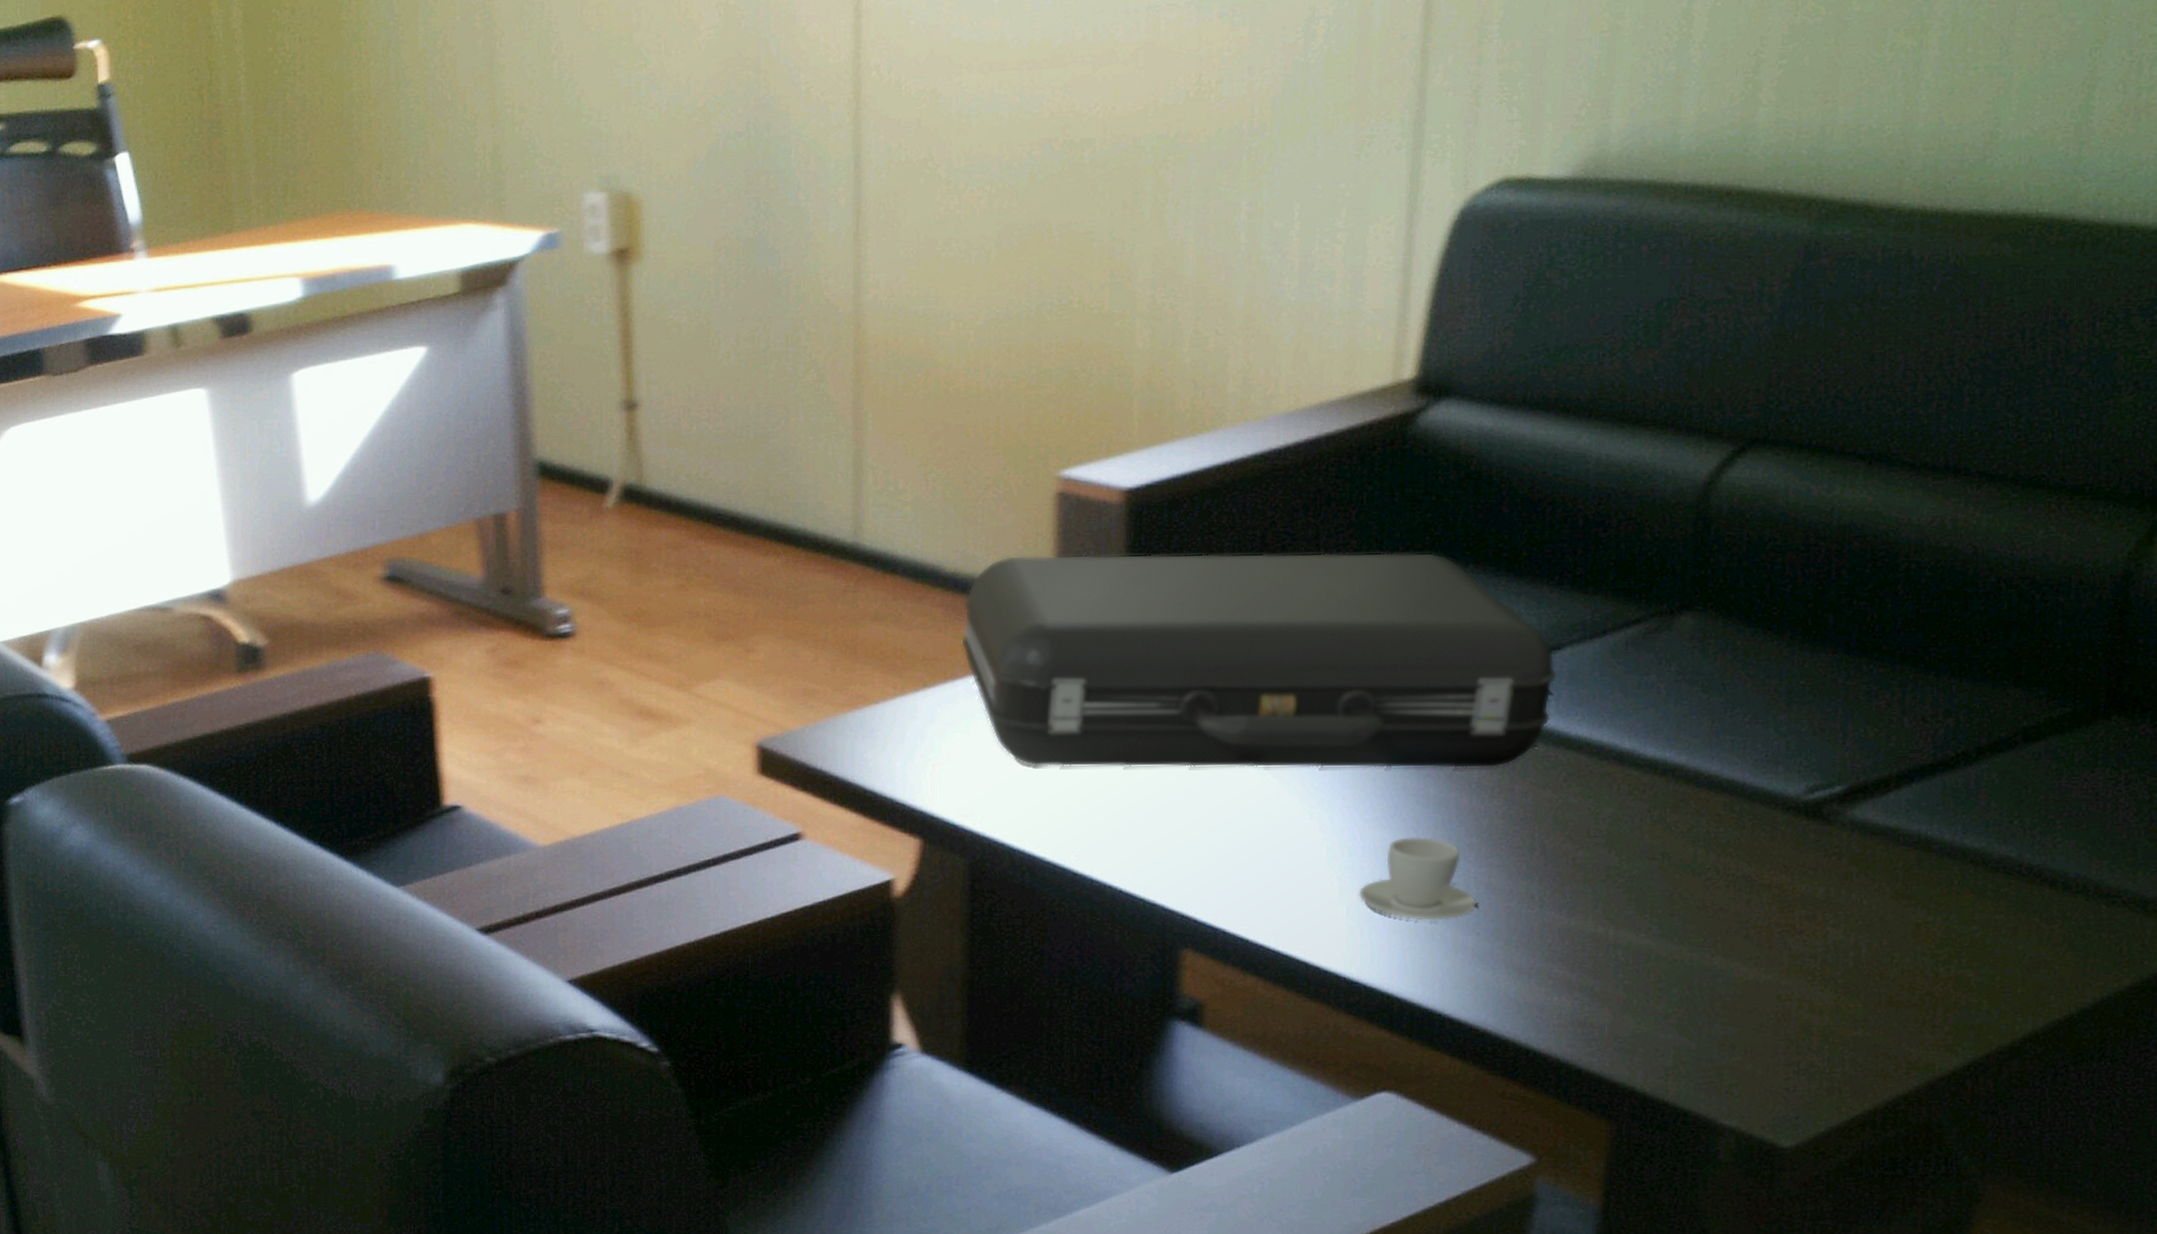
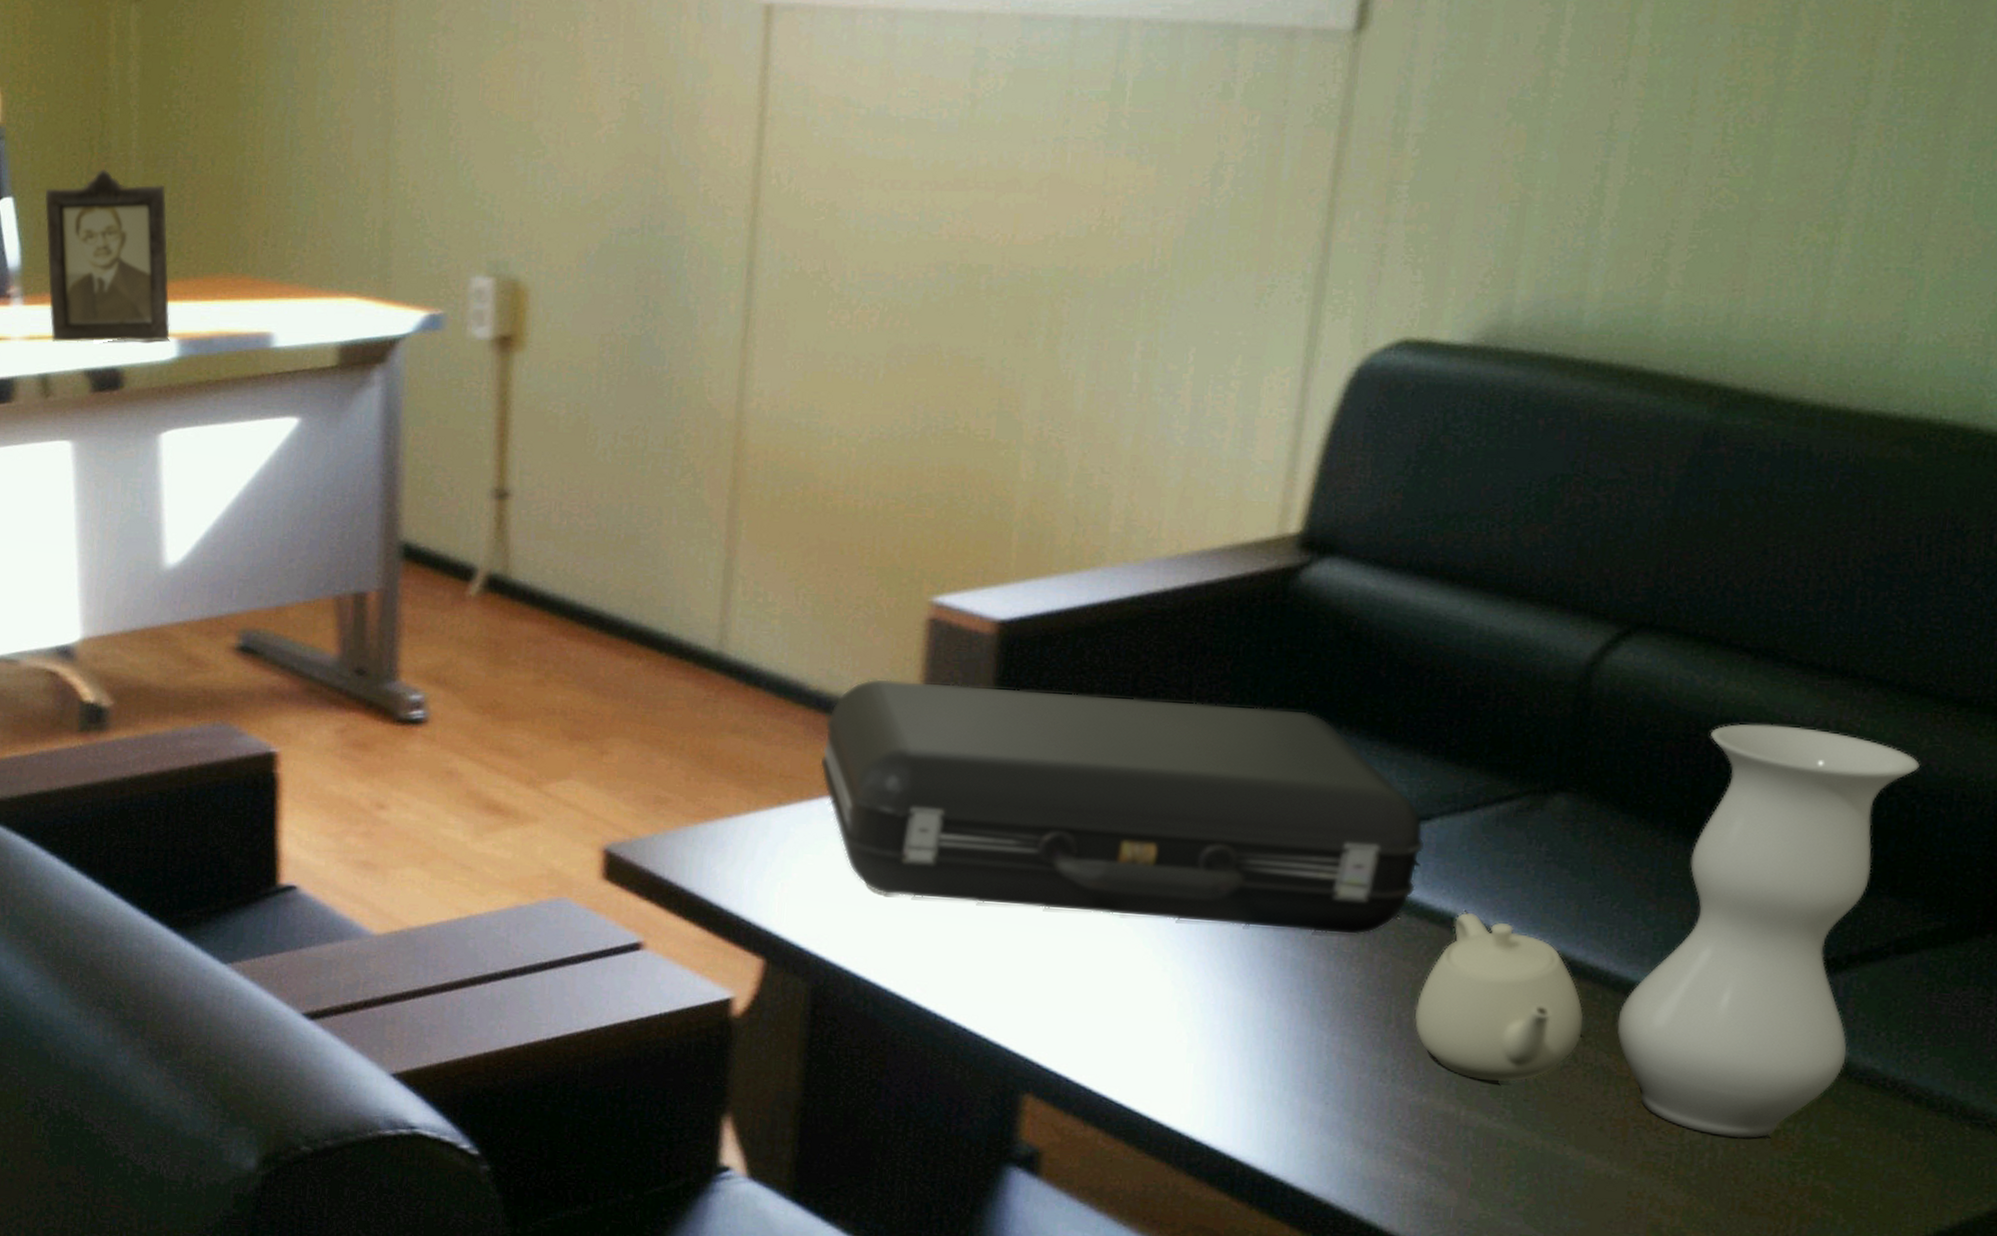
photo frame: none [159,117,293,291] -> present [45,169,170,342]
teacup: present [1358,837,1475,921] -> none [1206,998,1326,1087]
teapot: none [1557,736,1723,900] -> present [1414,912,1584,1082]
vase: none [1756,528,2037,935] -> present [1617,723,1920,1139]

